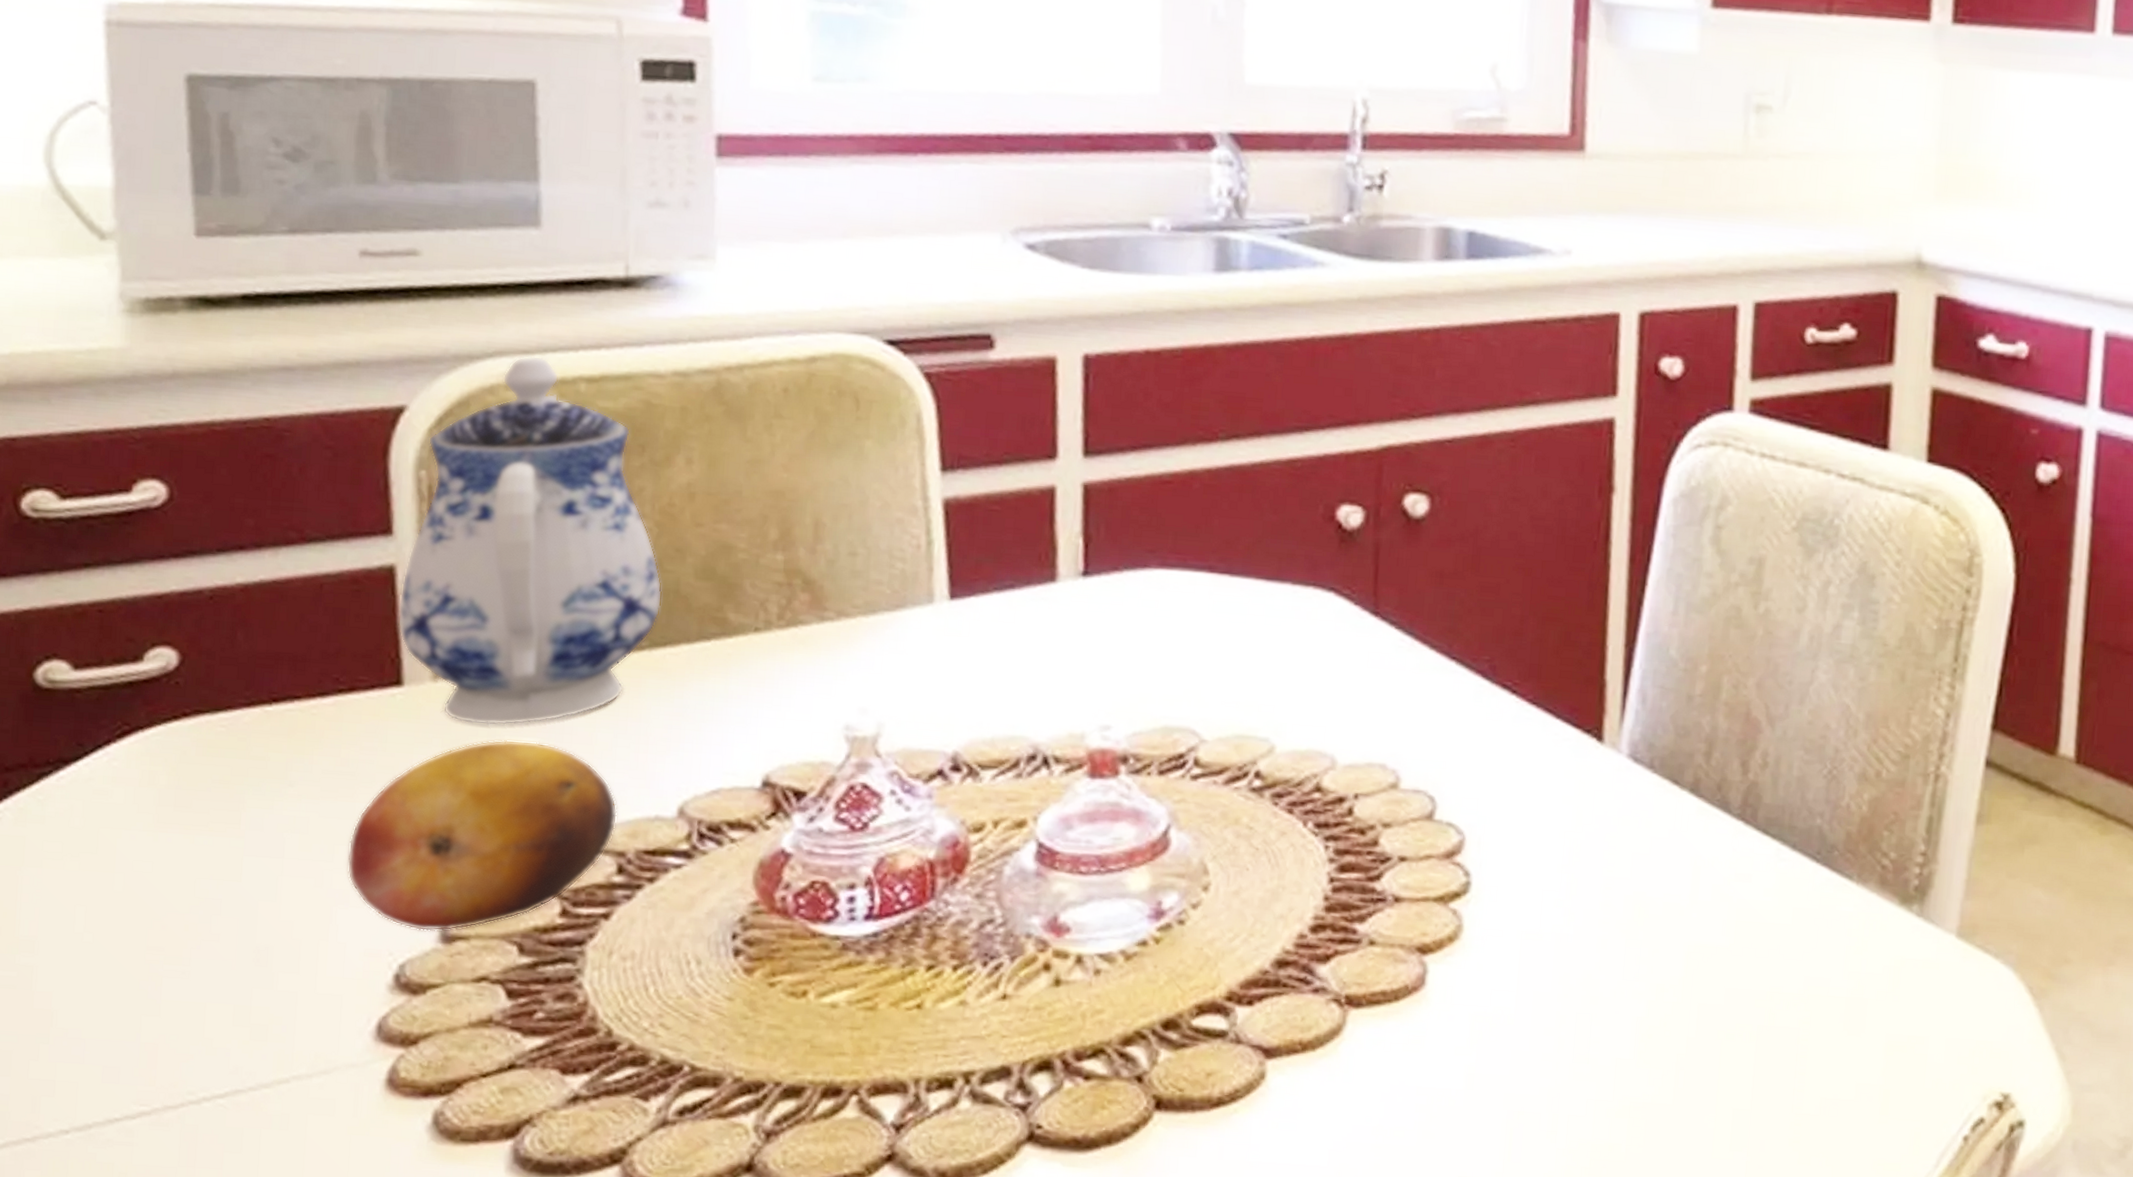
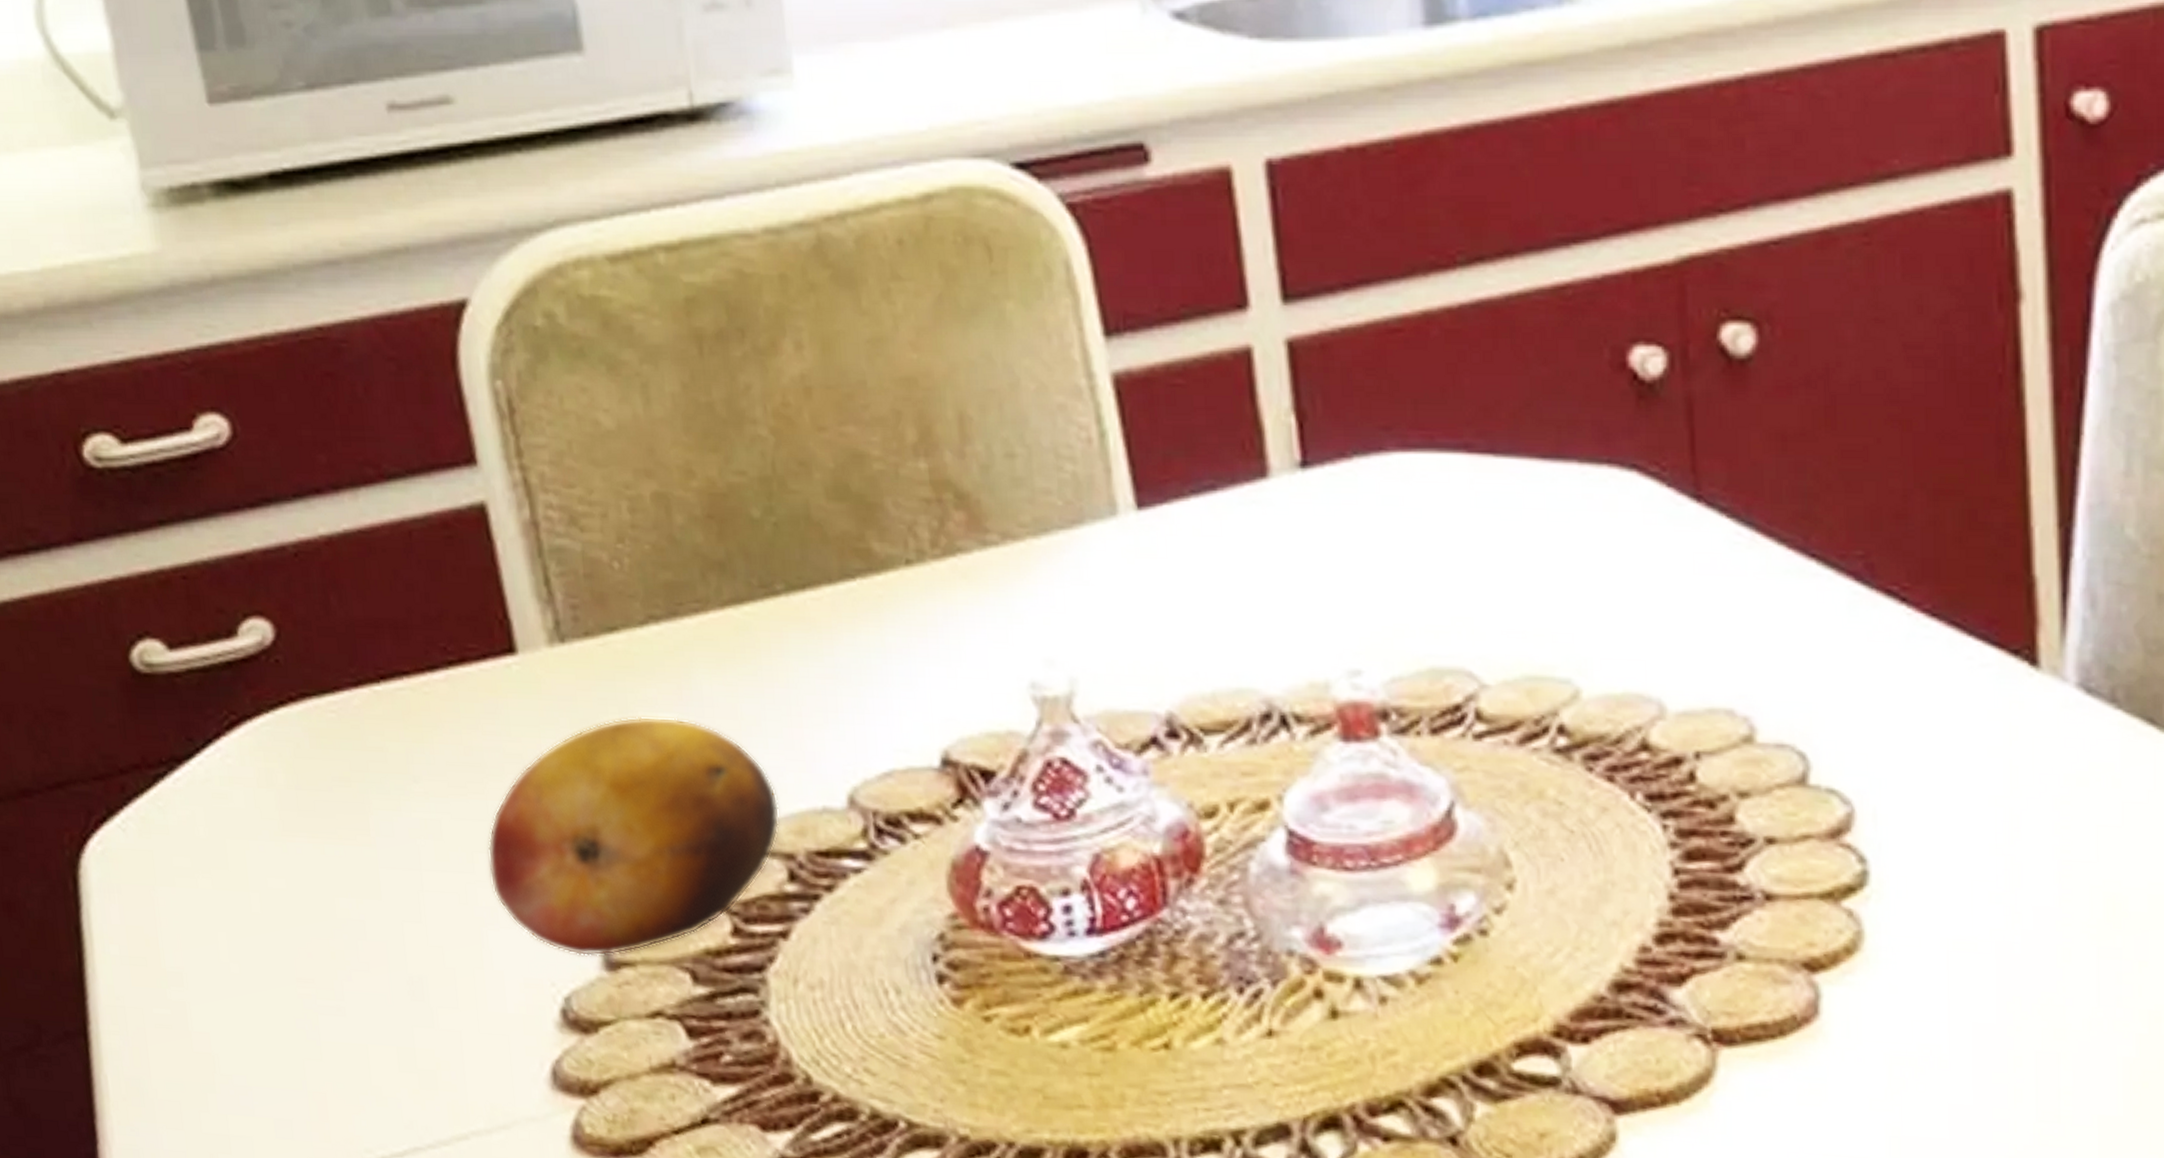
teapot: present [397,355,663,726] -> none [496,221,793,700]

